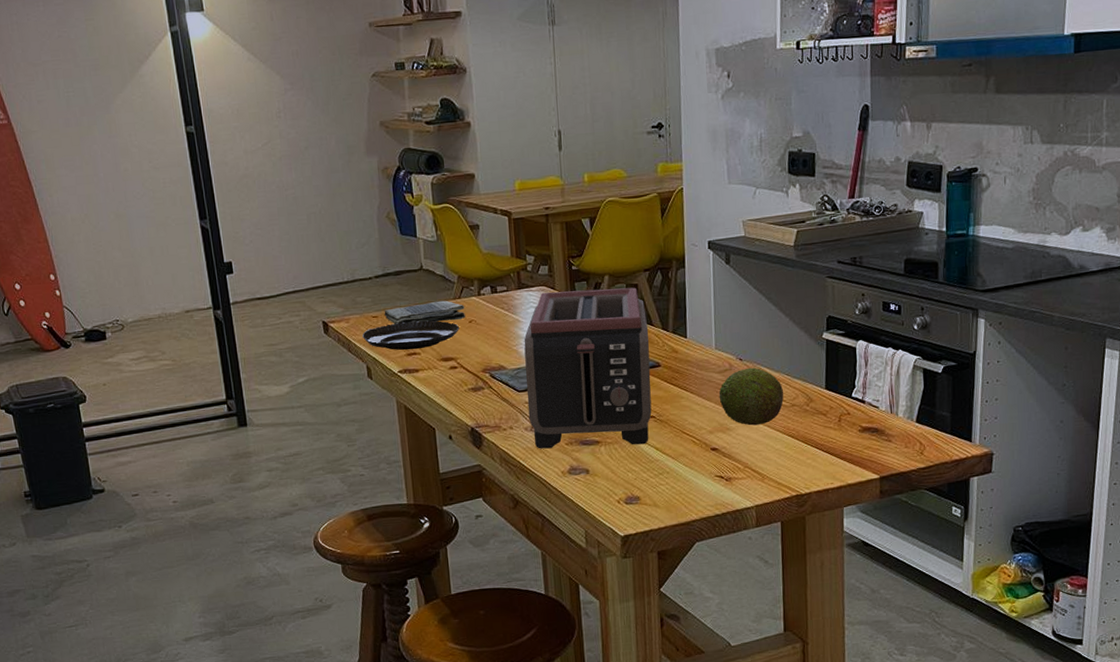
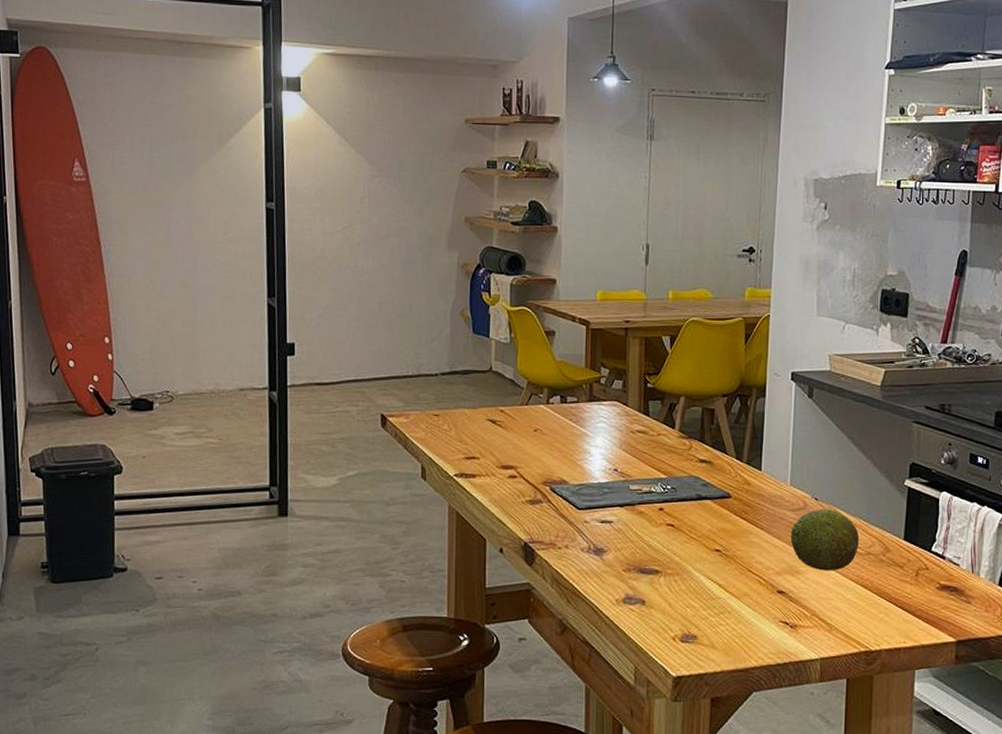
tart tin: present [363,320,459,350] -> none [421,423,523,454]
dish towel: present [384,300,465,324] -> none [446,405,531,428]
toaster: present [524,287,652,449] -> none [586,407,722,579]

